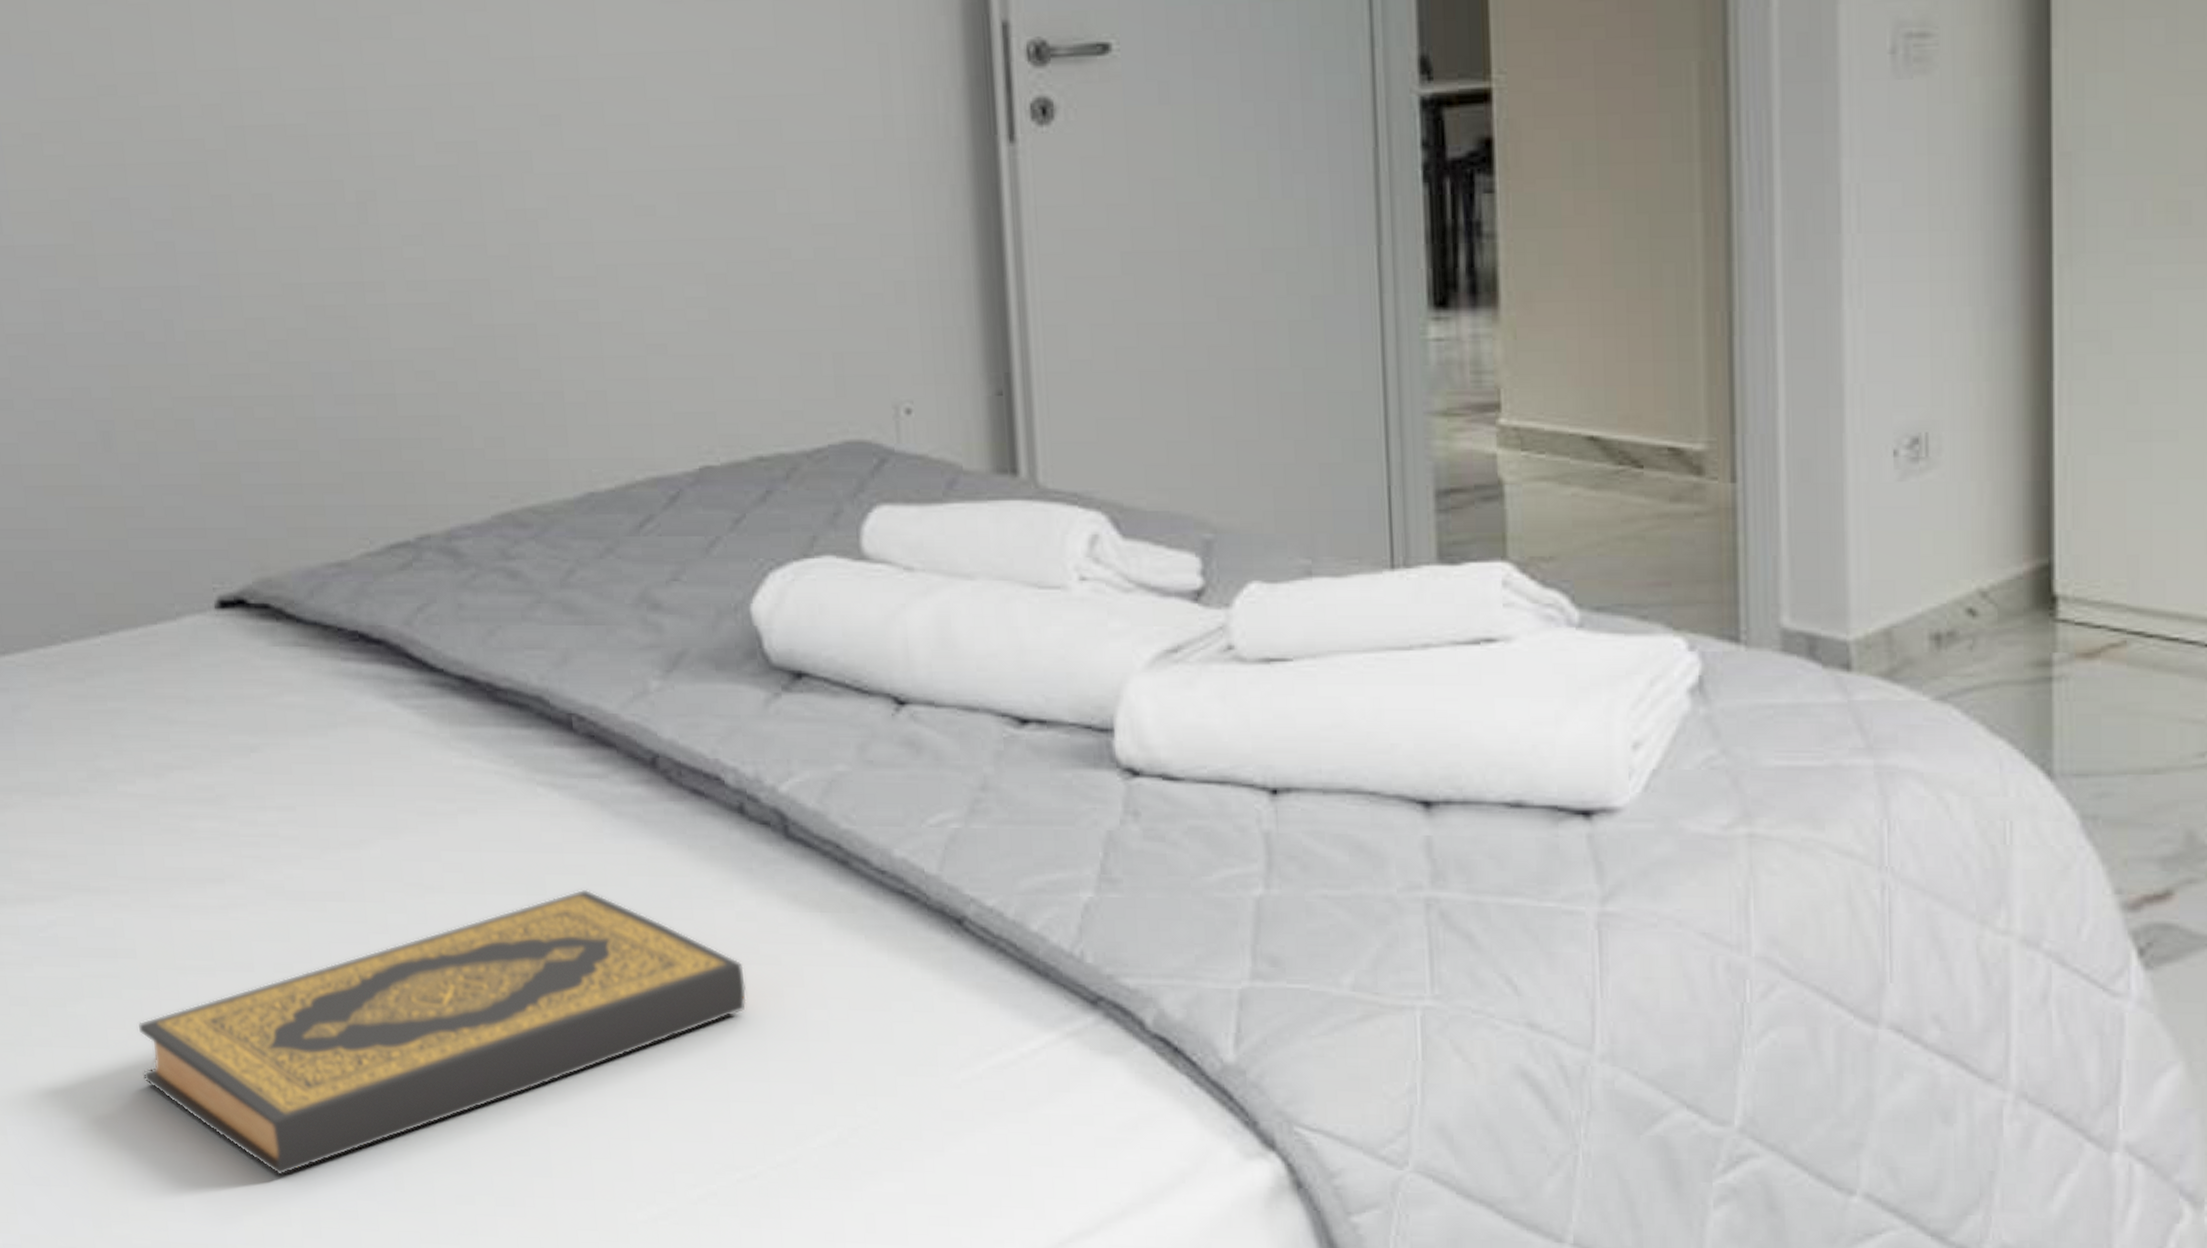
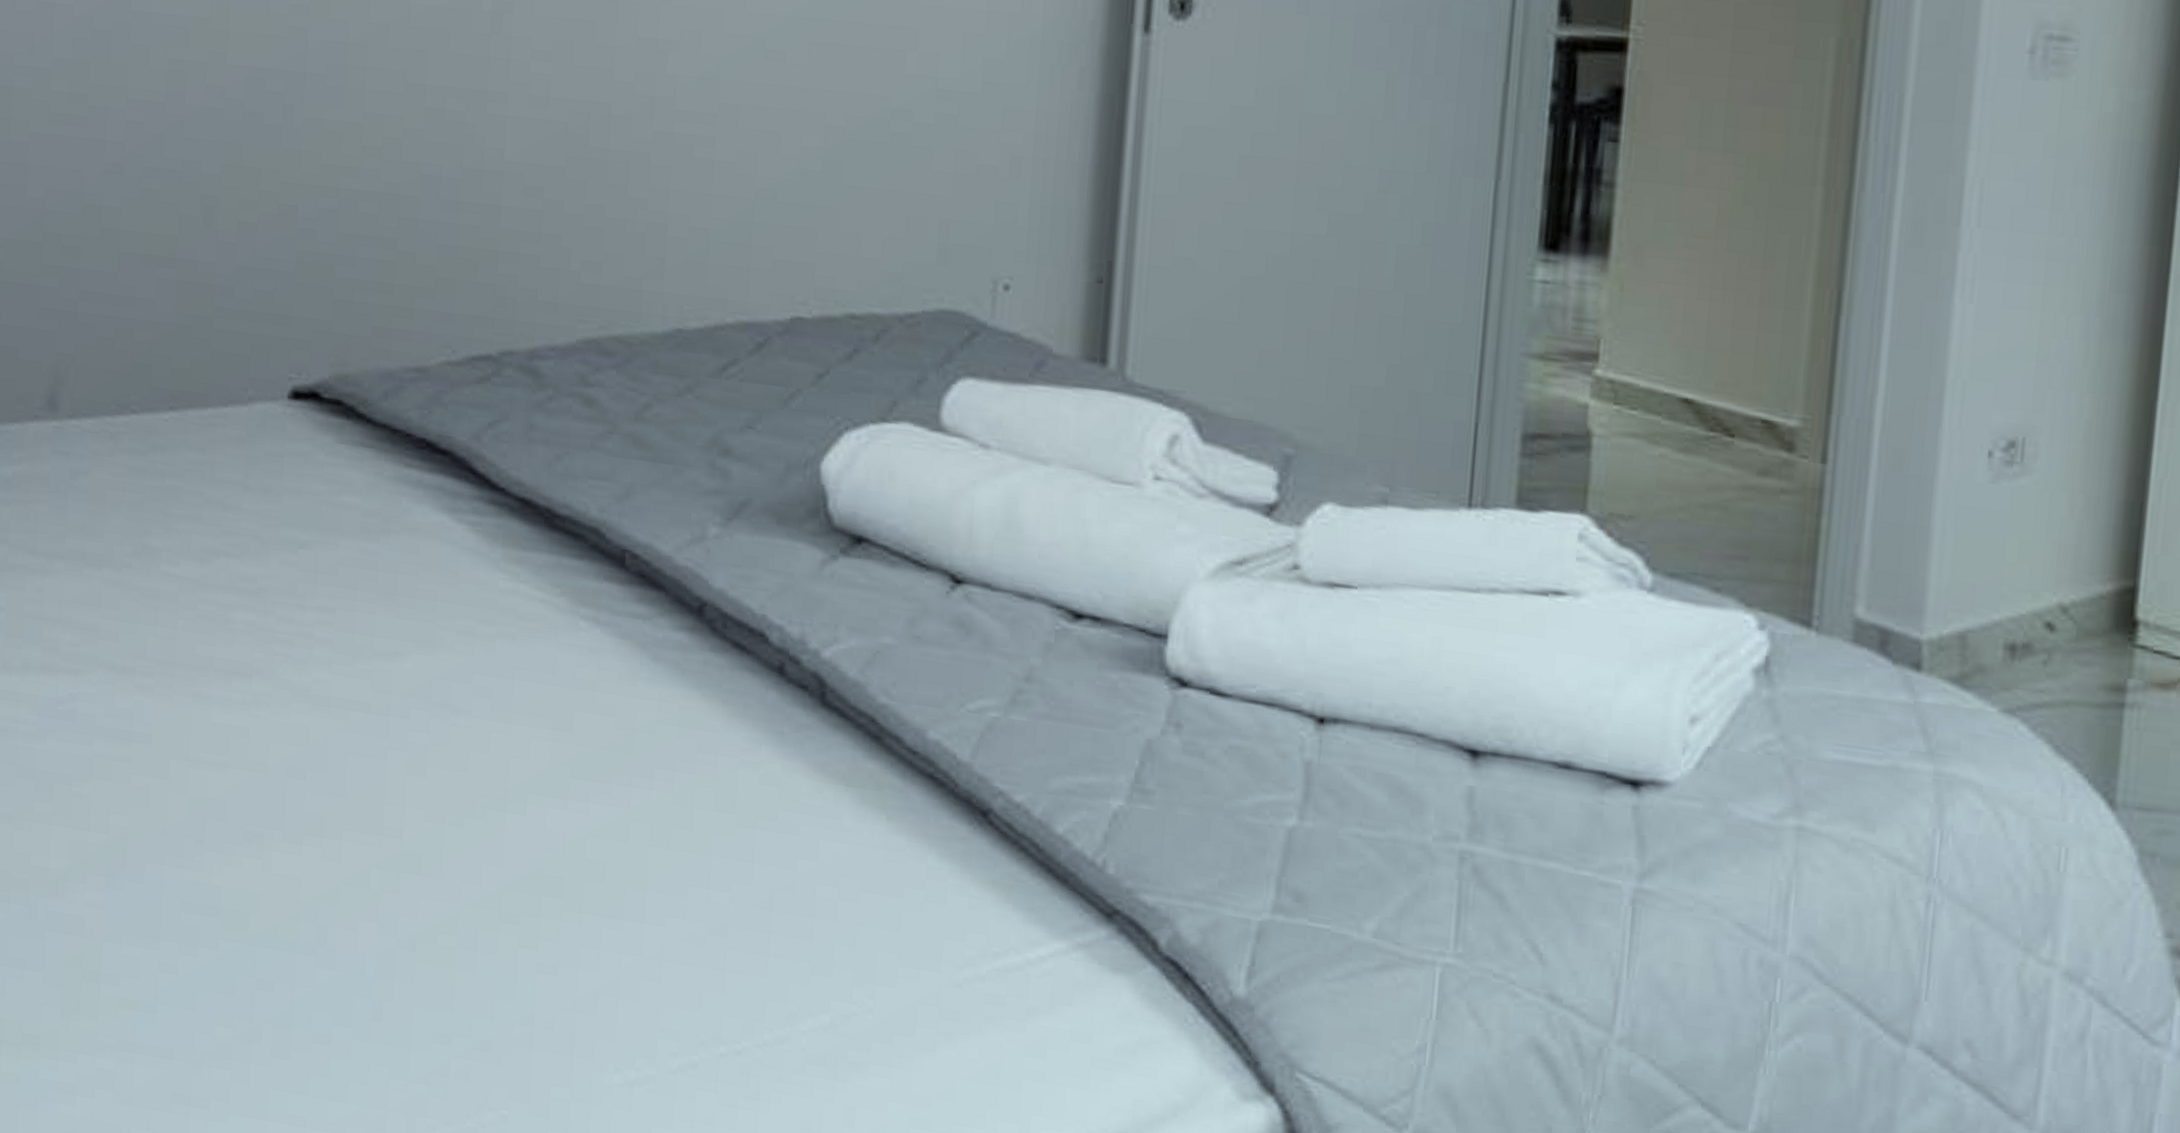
hardback book: present [138,889,747,1176] -> none [136,730,761,989]

